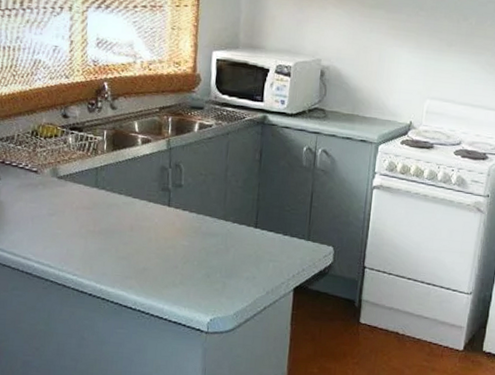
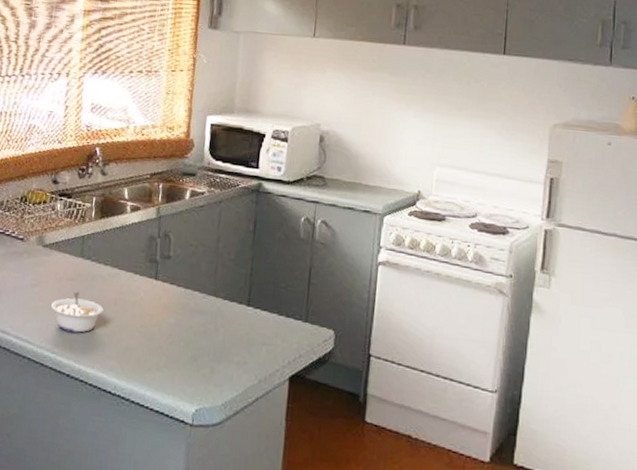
legume: none [69,219,120,257] -> present [50,291,104,333]

